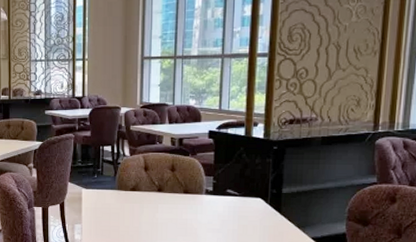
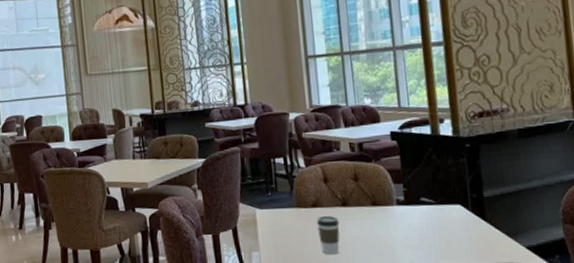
coffee cup: none [133,198,154,232] -> present [316,215,340,255]

